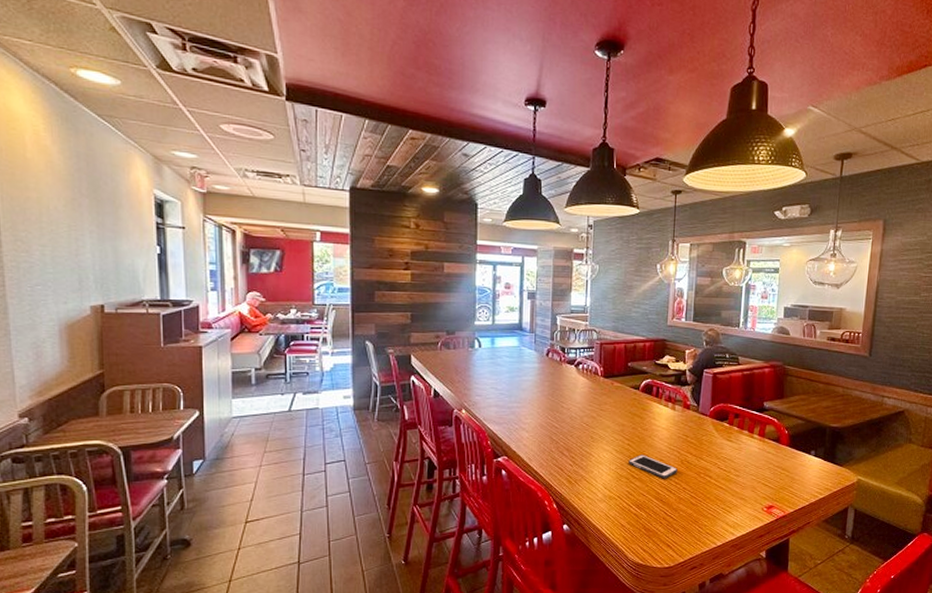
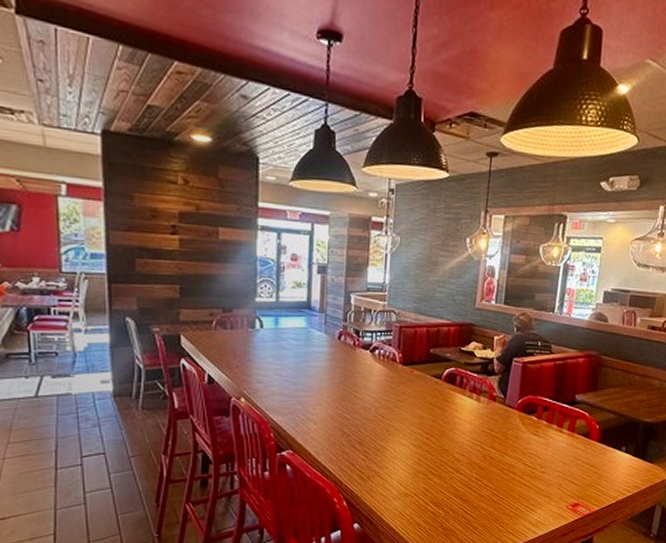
cell phone: present [628,455,677,479] -> none [427,449,480,475]

